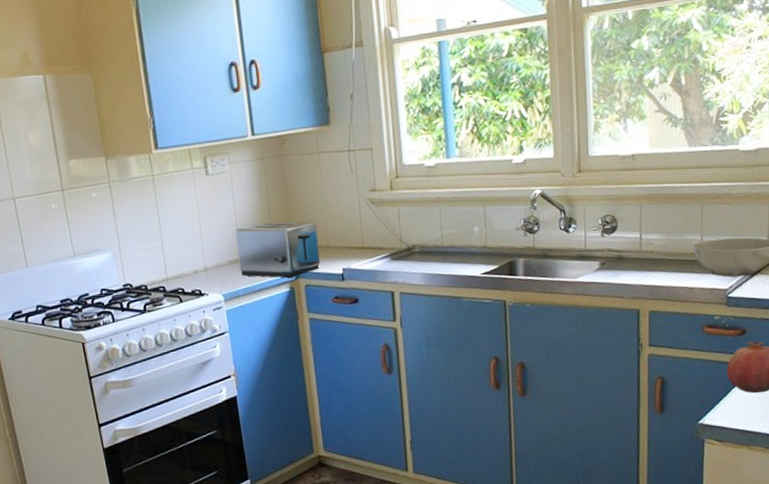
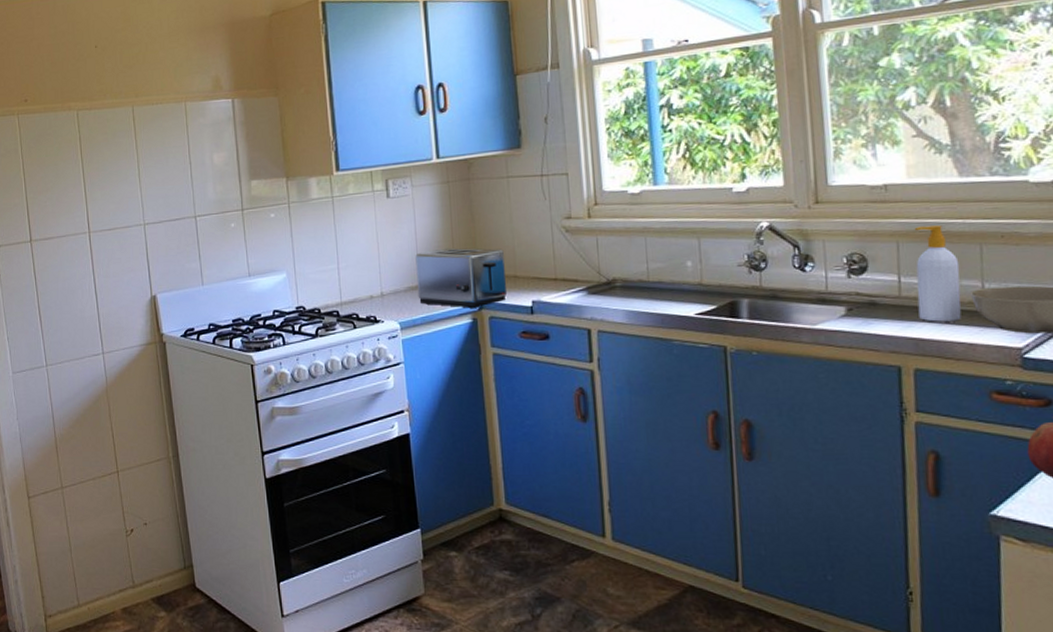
soap bottle: none [653,189,686,271] -> present [914,225,962,322]

